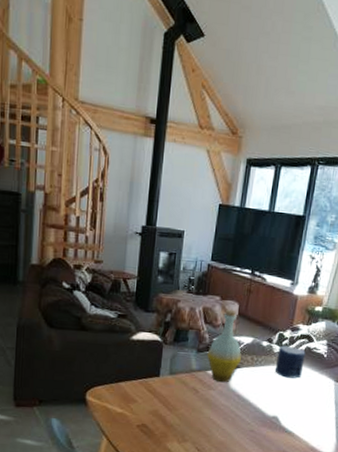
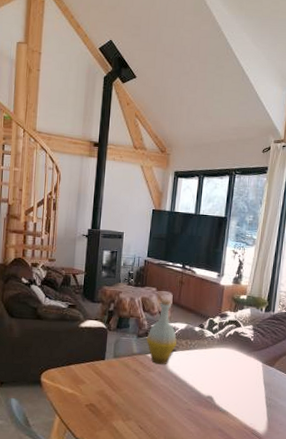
candle: present [275,345,306,378] -> none [207,330,234,361]

